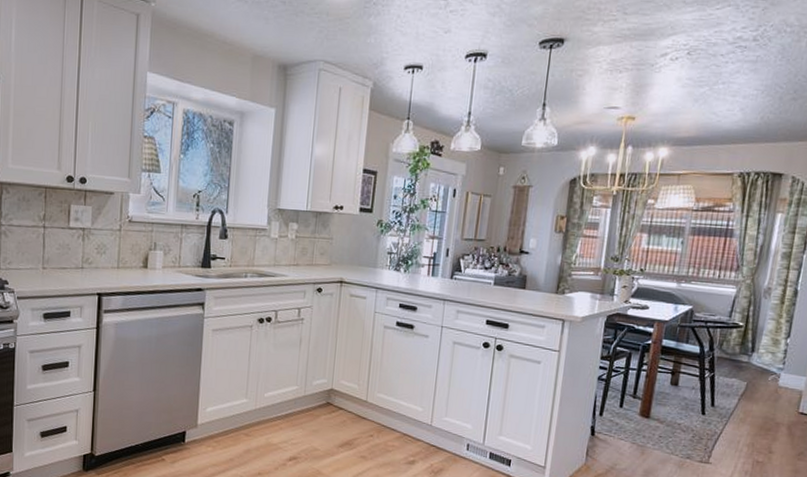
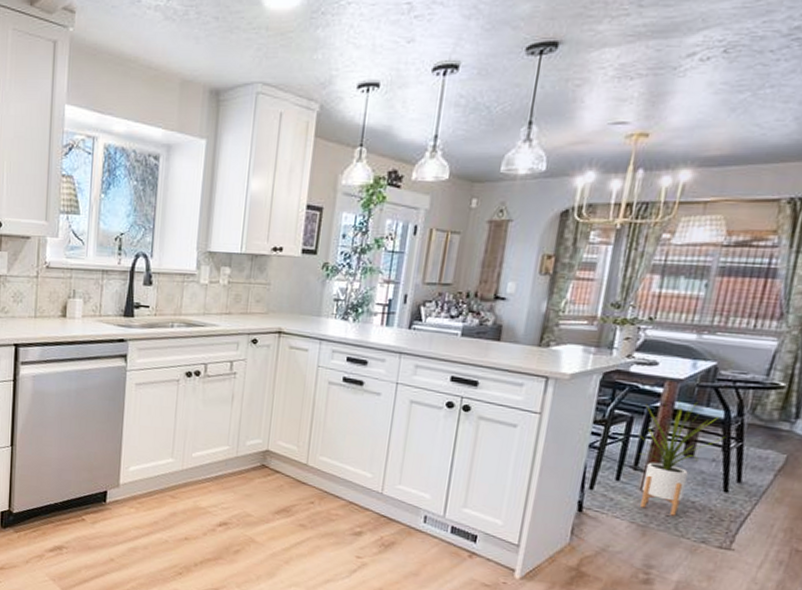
house plant: none [635,337,701,436] -> present [638,399,725,516]

